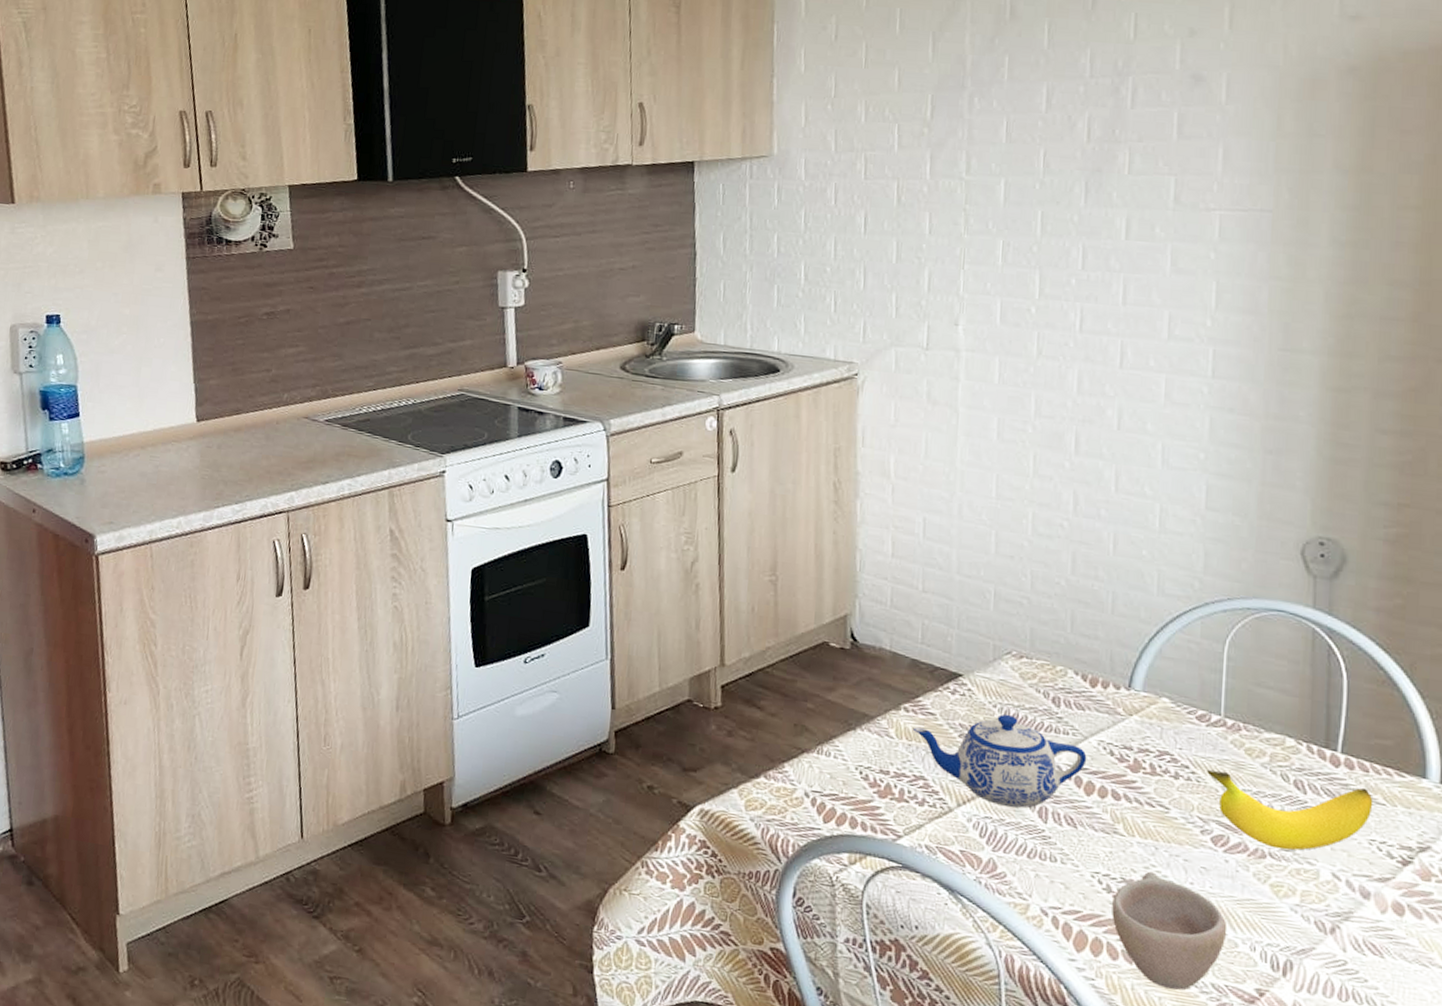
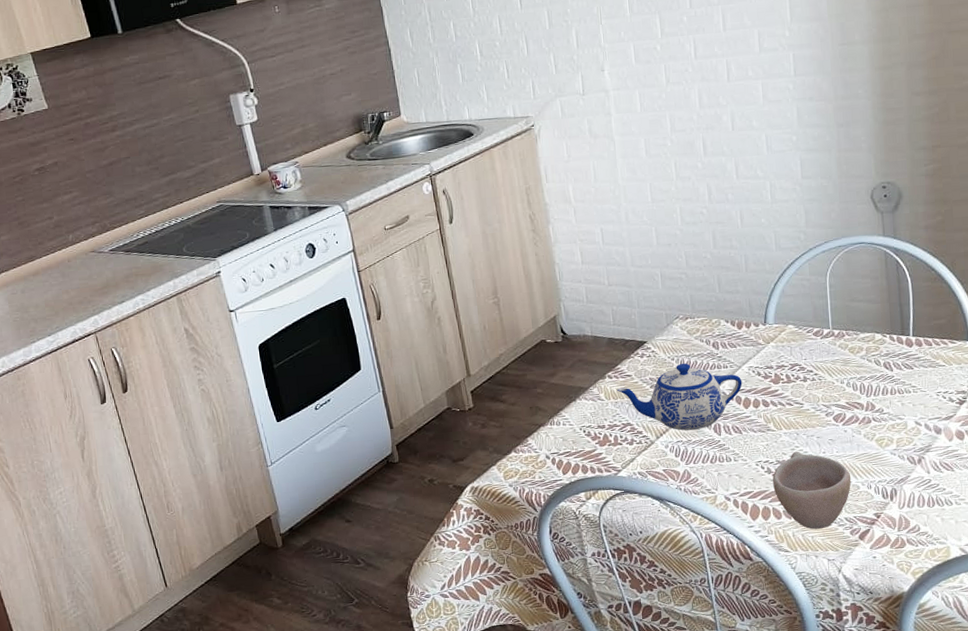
banana: present [1207,770,1373,850] -> none [825,357,937,414]

